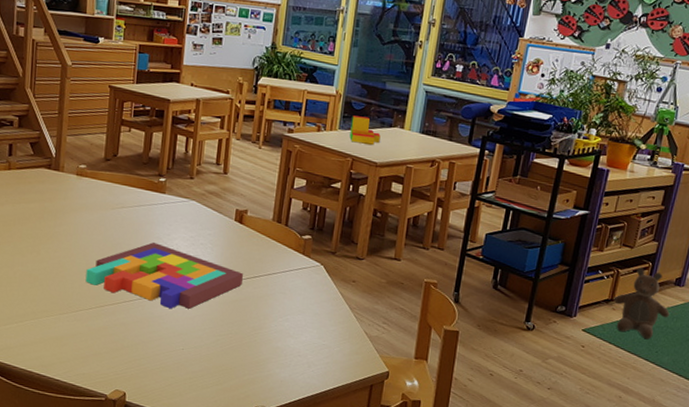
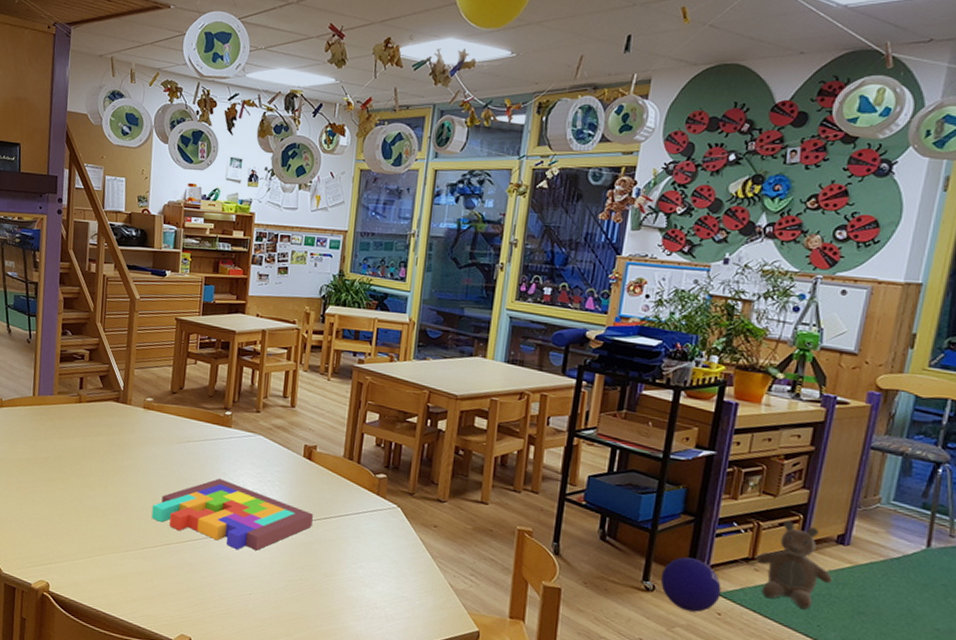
toy blocks: present [349,115,381,145] -> none [425,344,460,376]
ball: none [539,300,586,346] -> present [661,557,721,613]

